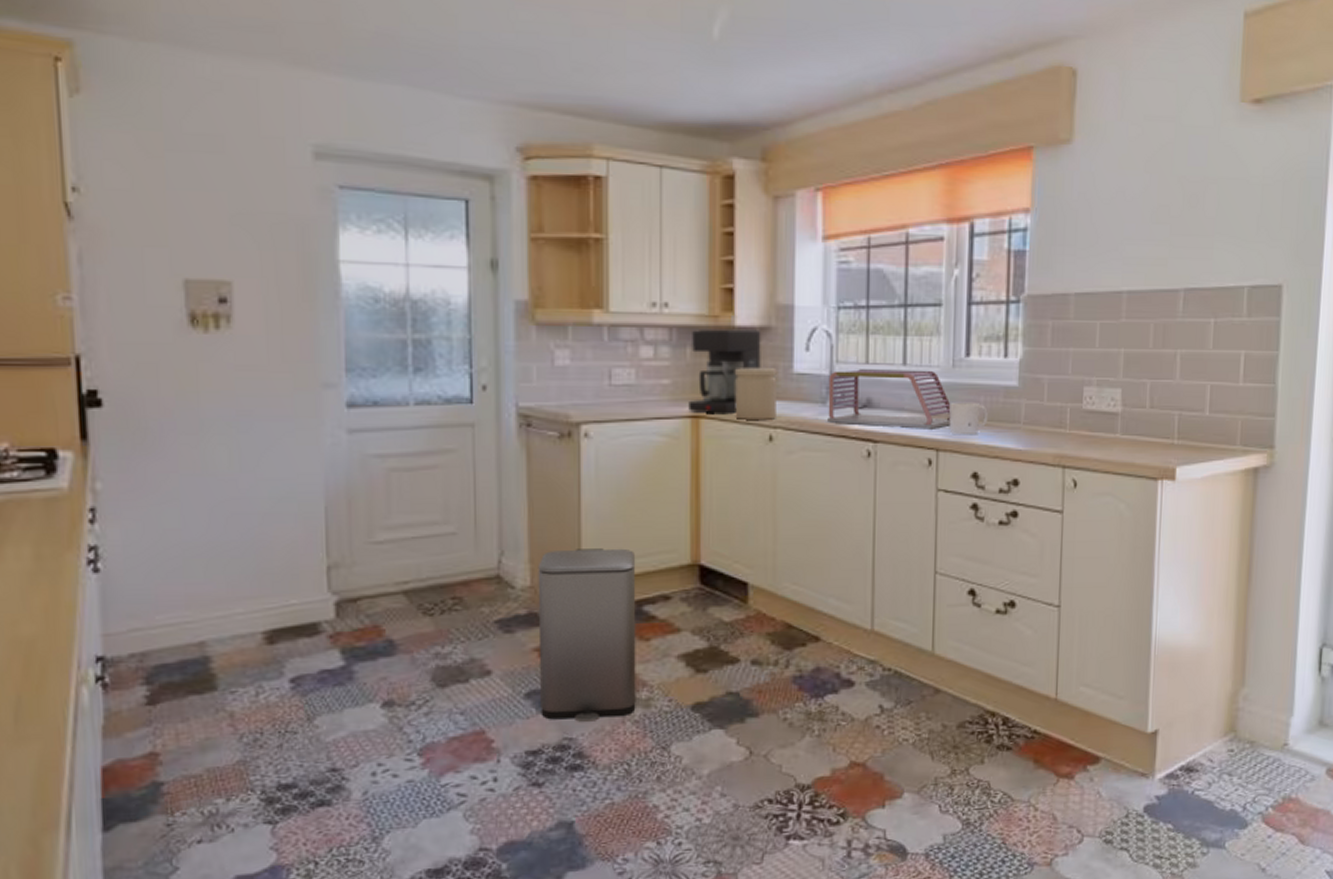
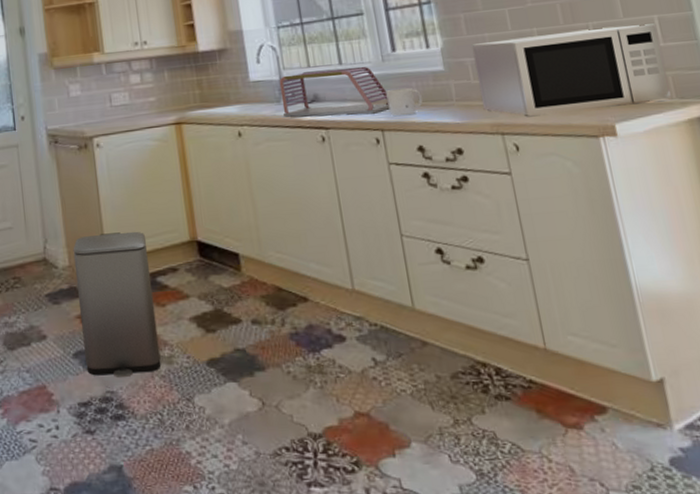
coffee maker: present [688,329,761,415] -> none [167,52,224,120]
jar: present [735,368,777,421] -> none [204,79,242,122]
microwave: none [1050,357,1242,449] -> present [471,23,671,116]

